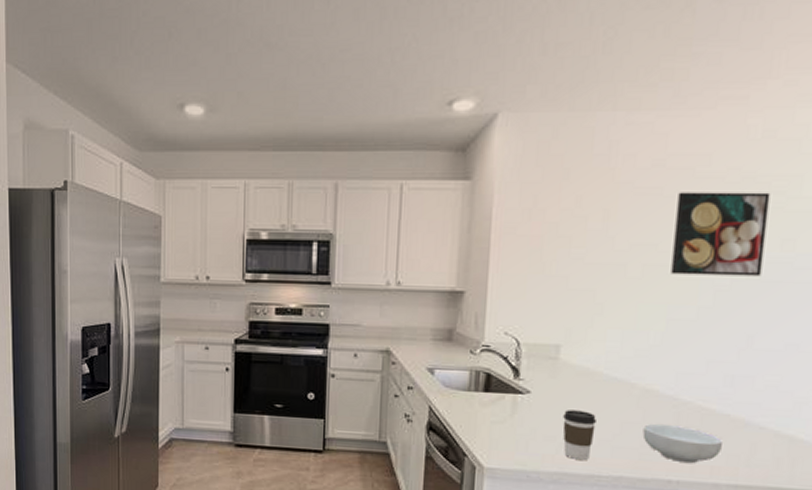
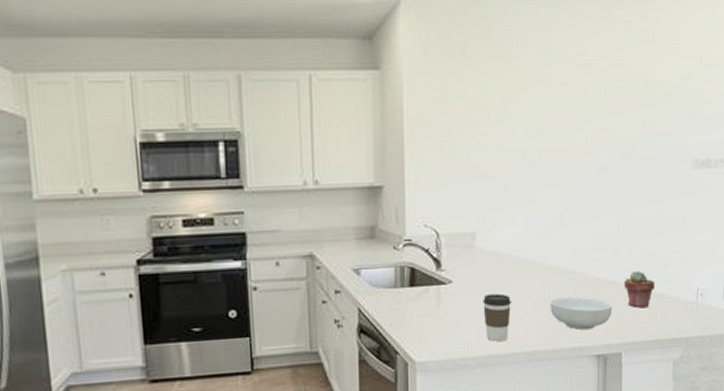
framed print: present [671,192,770,277] -> none [562,78,634,157]
potted succulent: none [739,406,783,450] -> present [623,270,655,309]

